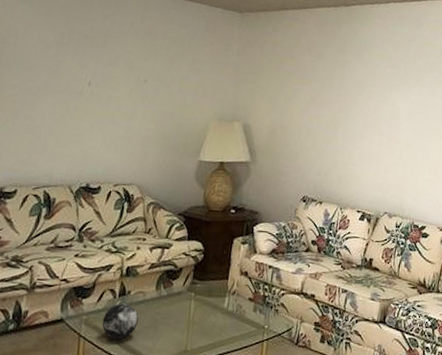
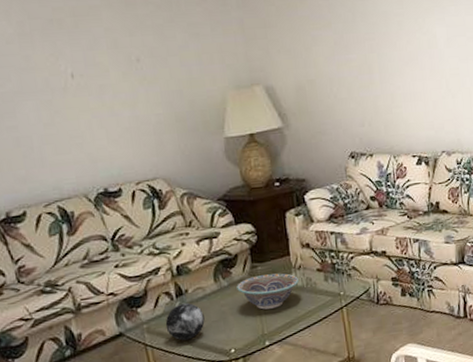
decorative bowl: none [174,292,231,327] -> present [237,273,299,310]

